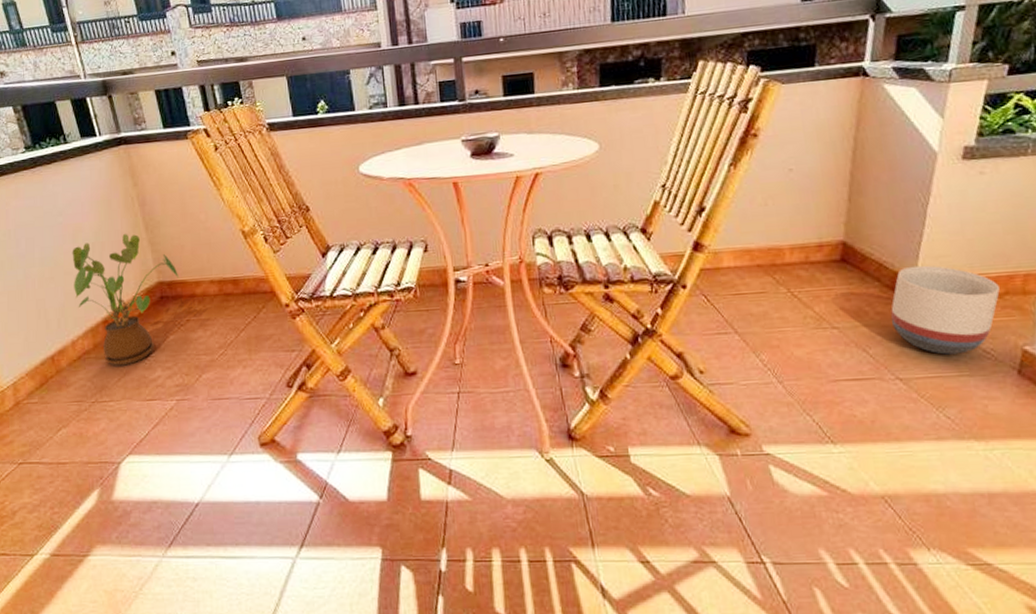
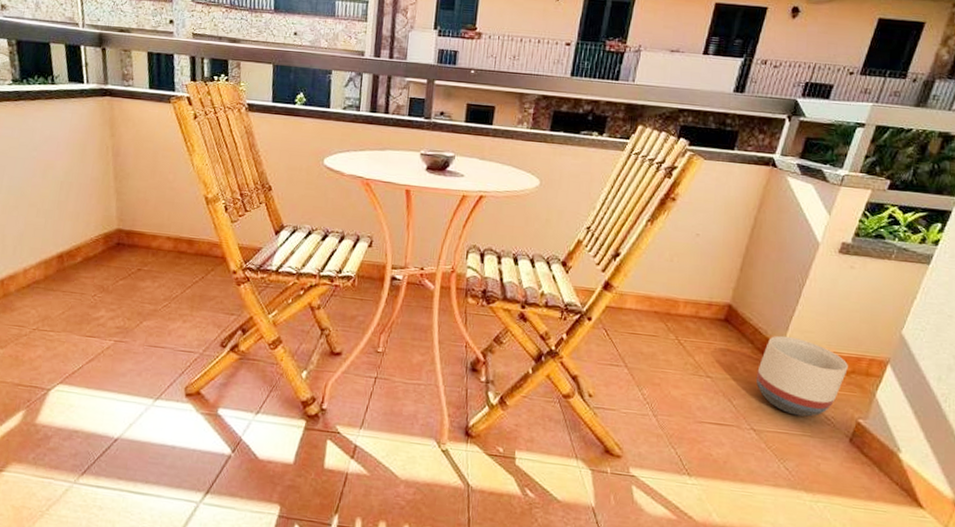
house plant: present [72,234,180,366] -> none [35,179,139,301]

